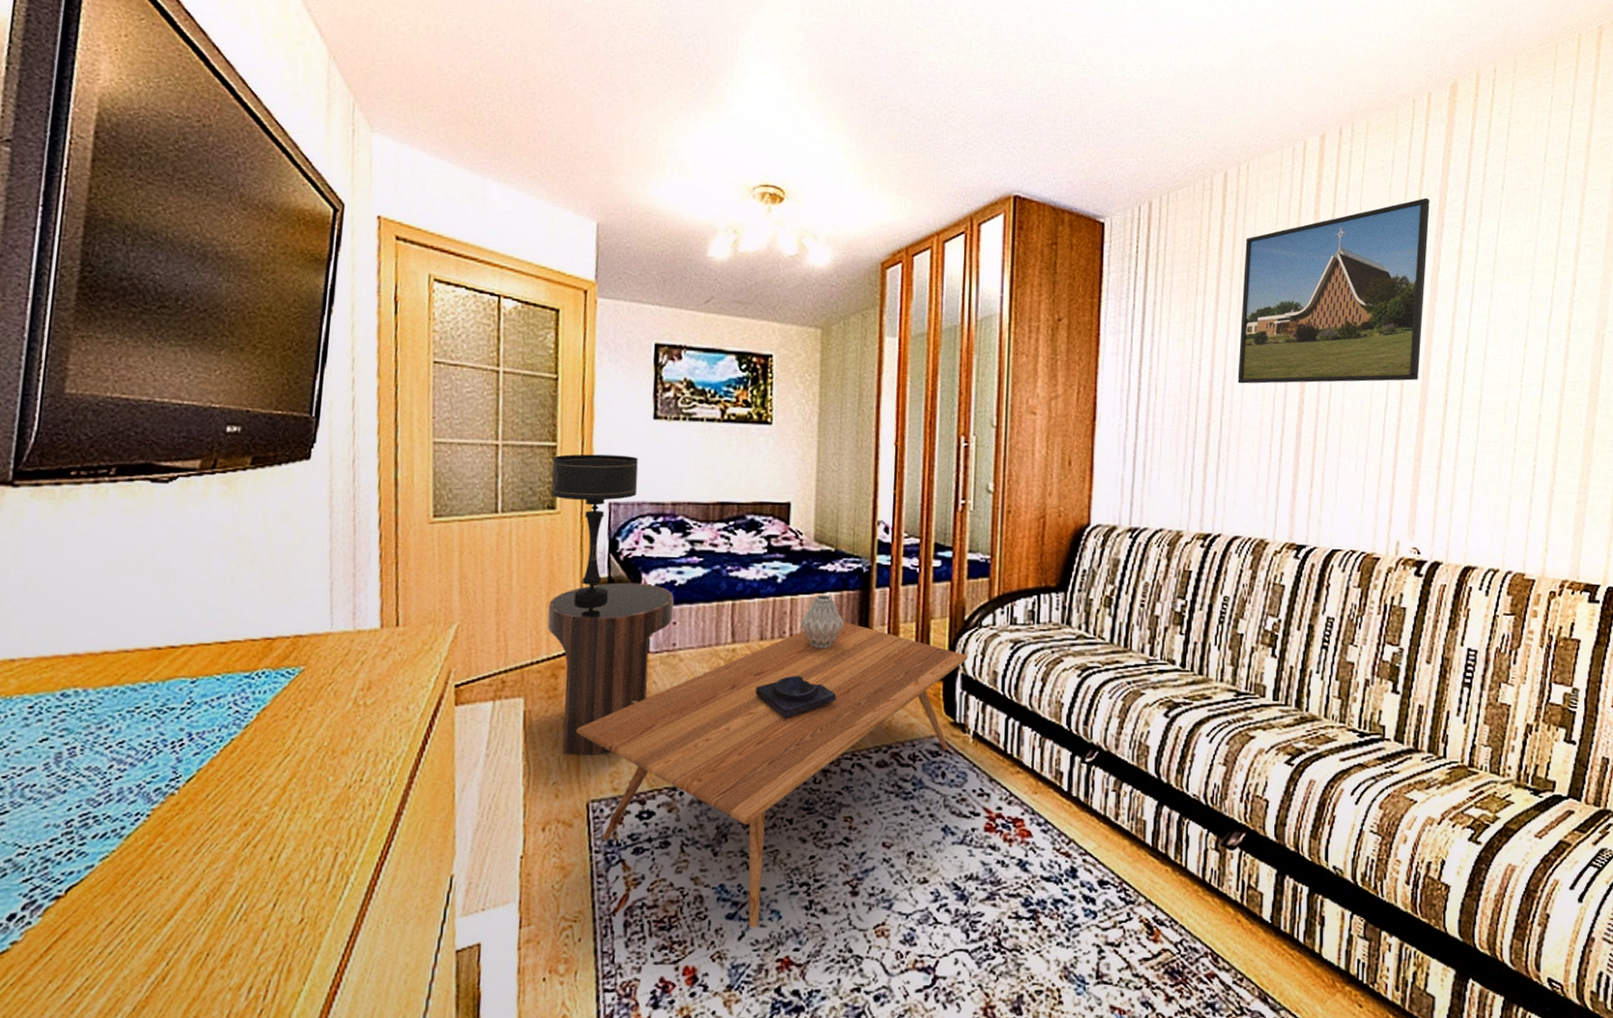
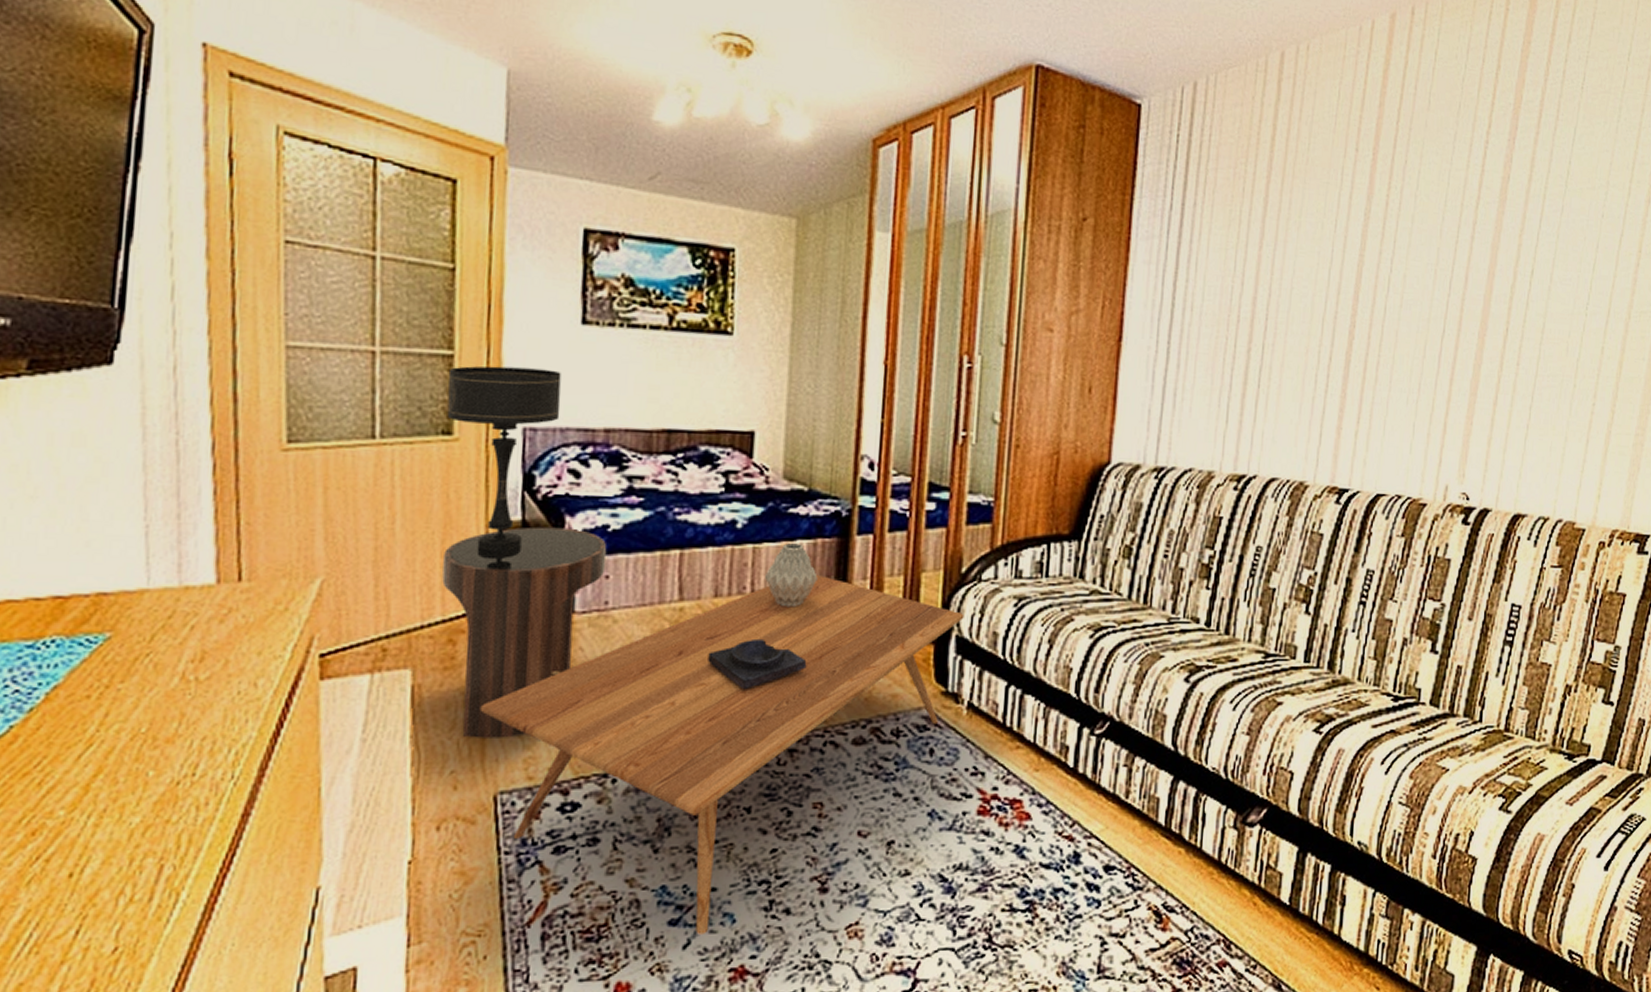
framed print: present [1237,198,1430,384] -> none [1284,95,1504,306]

